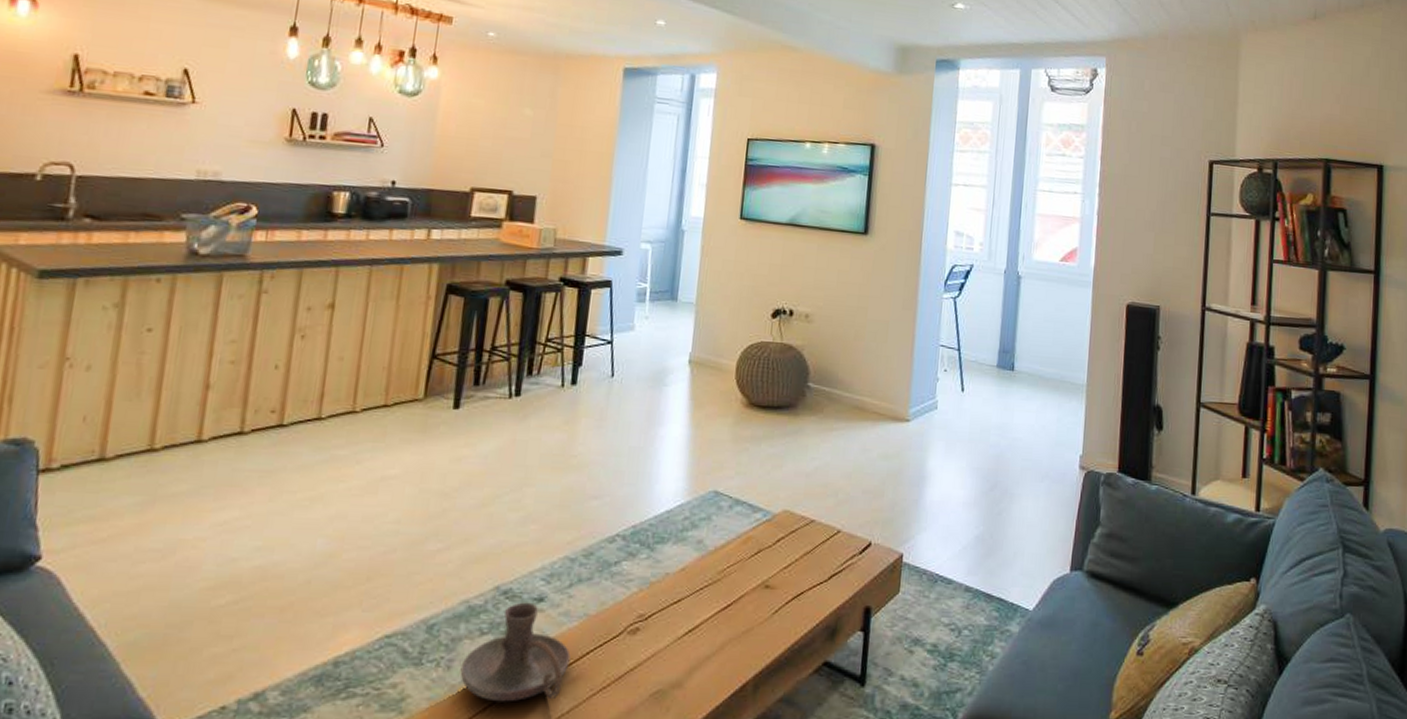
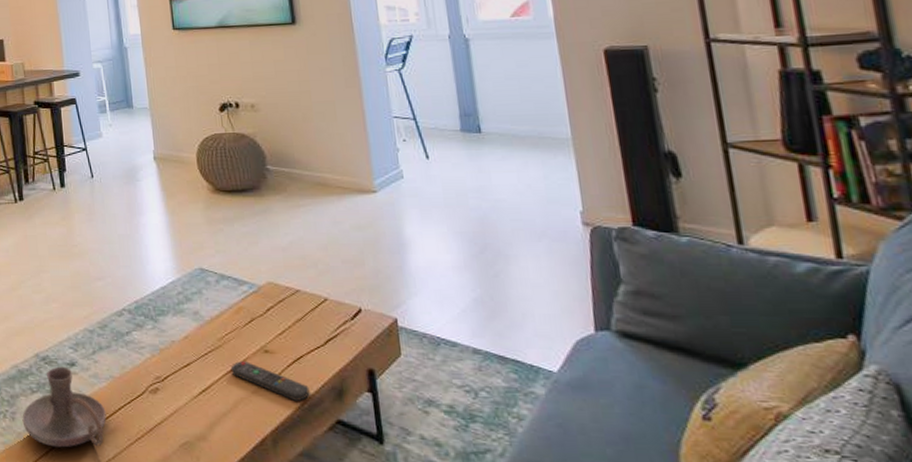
remote control: none [724,597,803,643] -> present [230,361,310,402]

